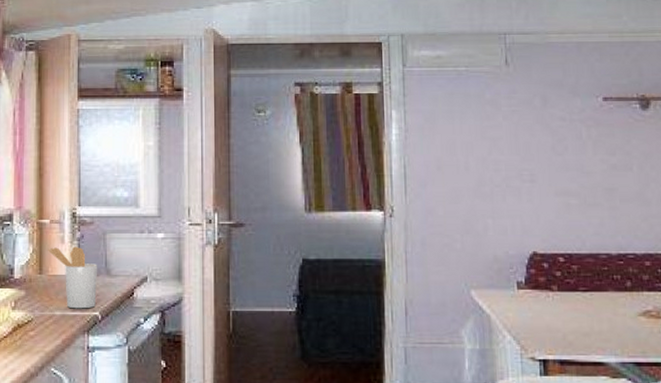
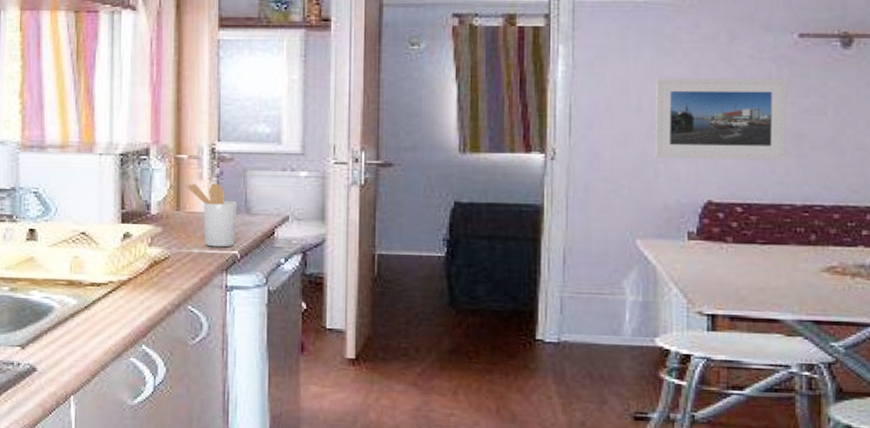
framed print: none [479,137,600,213] -> present [654,77,788,160]

